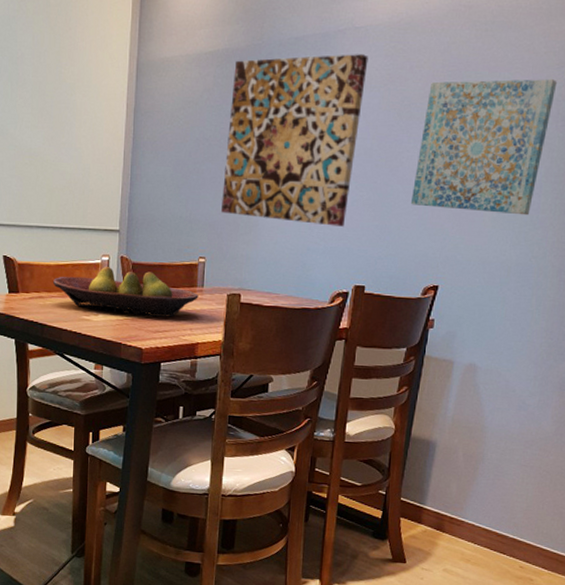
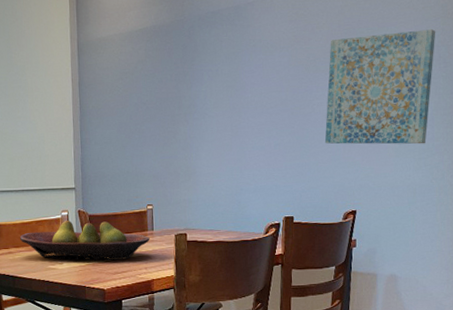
wall art: present [221,54,369,227] -> none [162,21,276,168]

